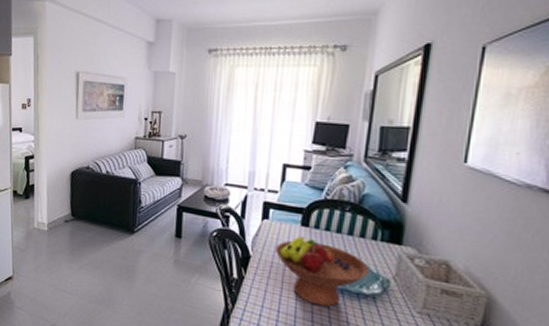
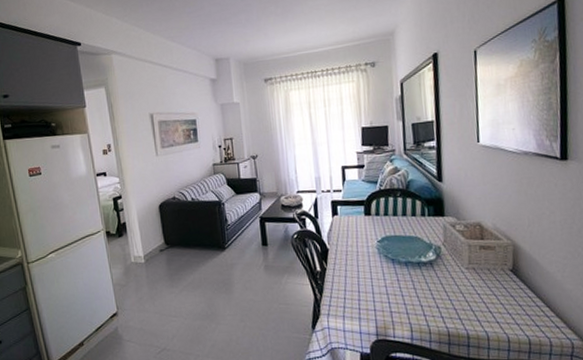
fruit bowl: present [275,236,370,307] -> none [347,224,424,280]

